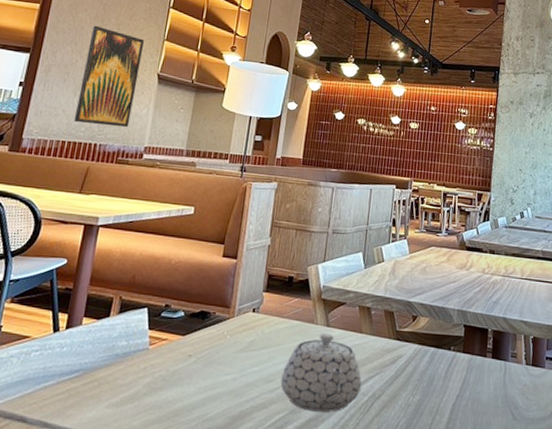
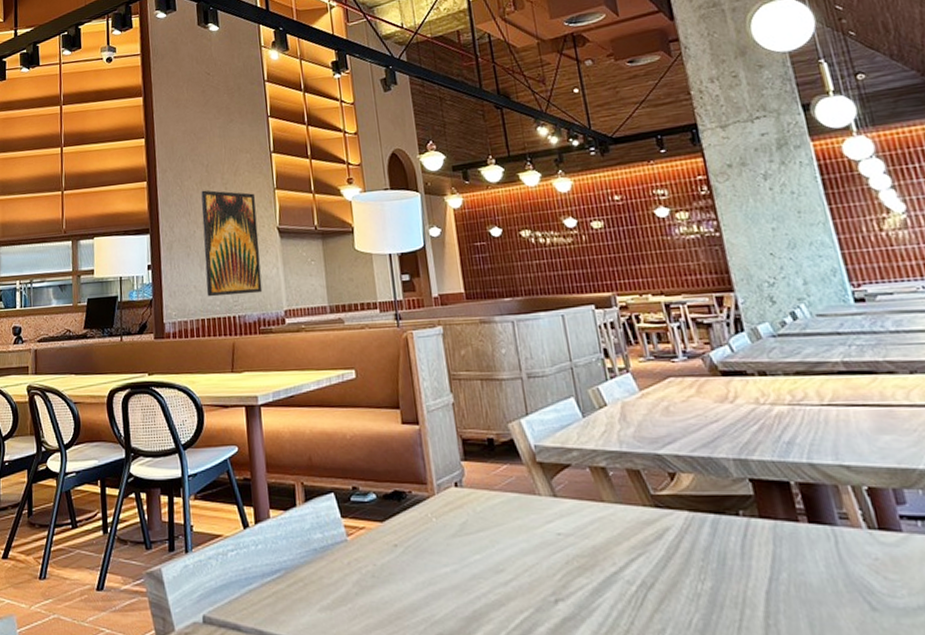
teapot: present [280,333,362,412] -> none [512,506,624,609]

